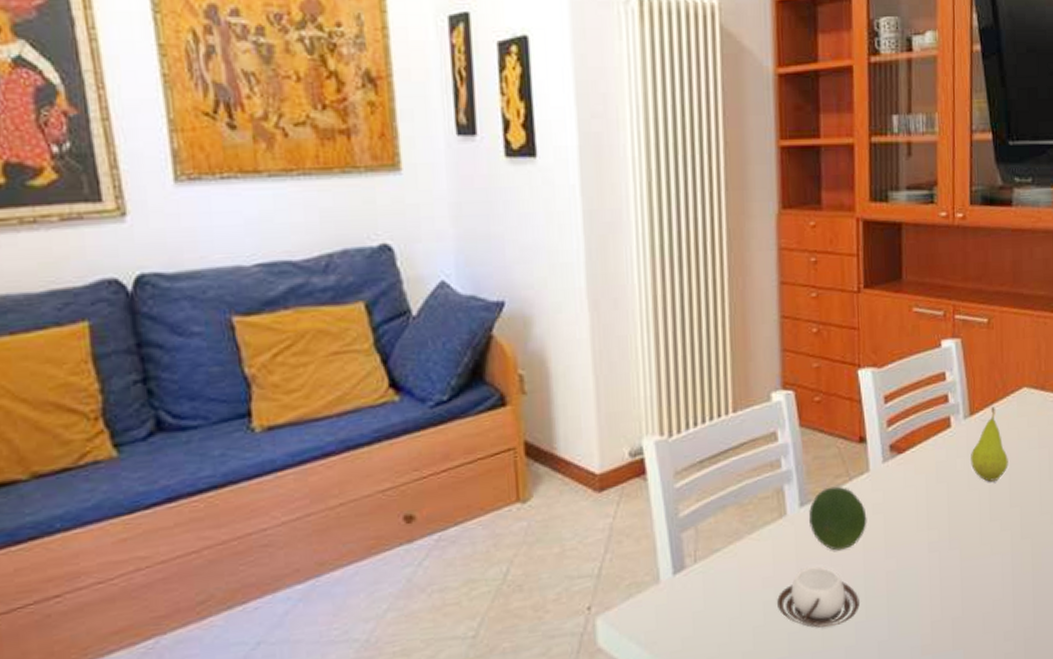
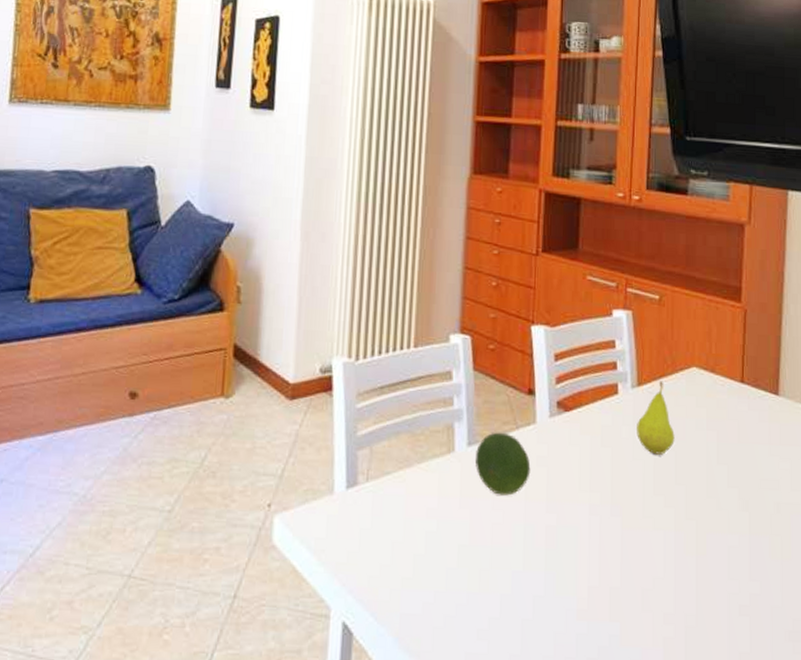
cup: present [777,566,860,628] -> none [439,506,518,571]

